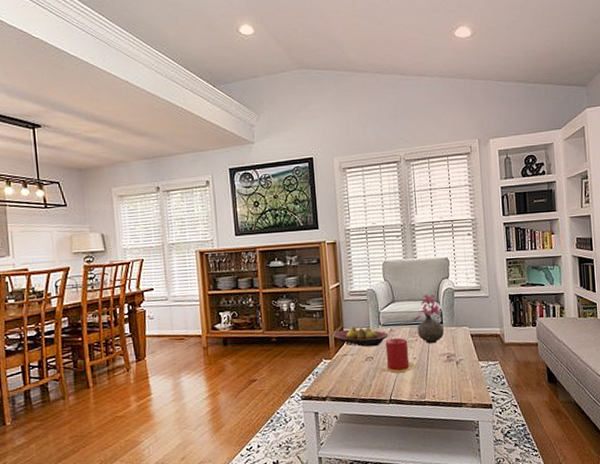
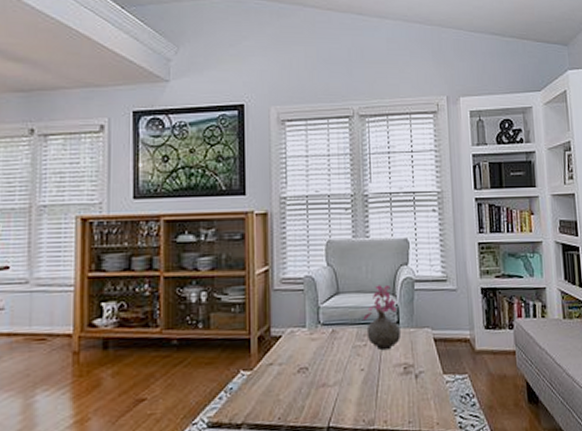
fruit bowl: present [332,326,389,347] -> none [256,325,331,354]
candle: present [380,337,416,373] -> none [317,341,364,390]

